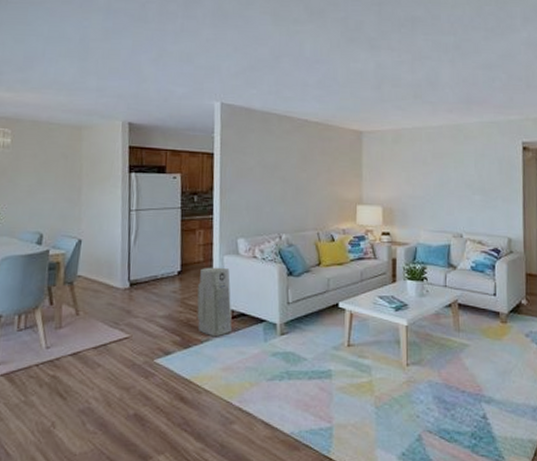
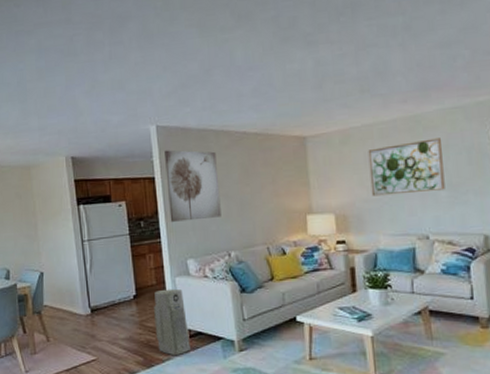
wall art: none [225,128,277,200] -> present [165,150,221,222]
wall art: none [416,147,479,194] -> present [368,138,445,197]

